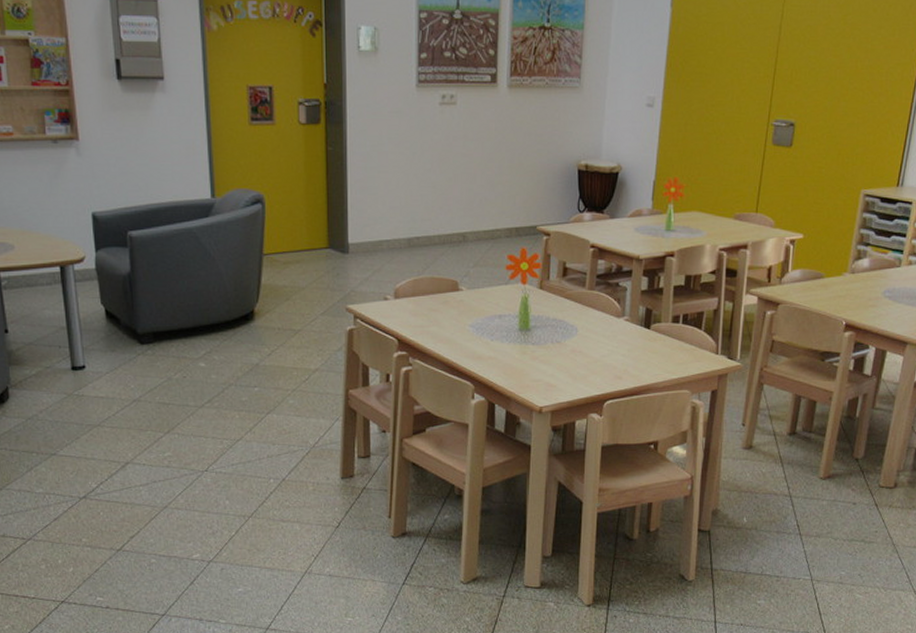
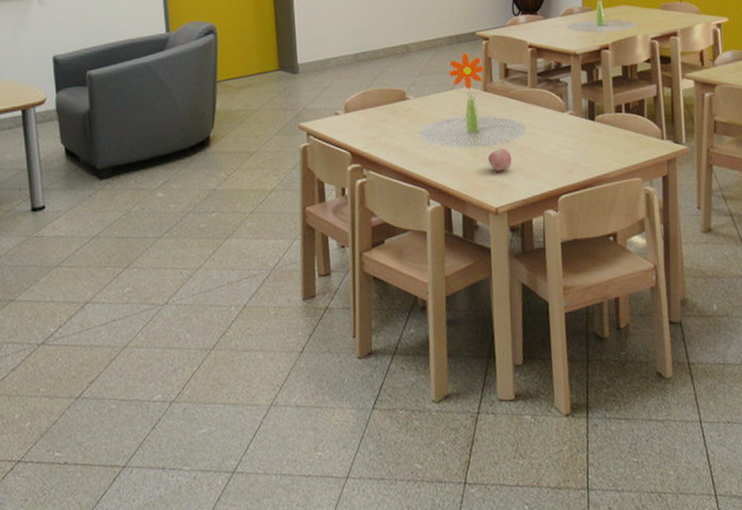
apple: none [537,349,562,372] -> present [488,148,513,172]

